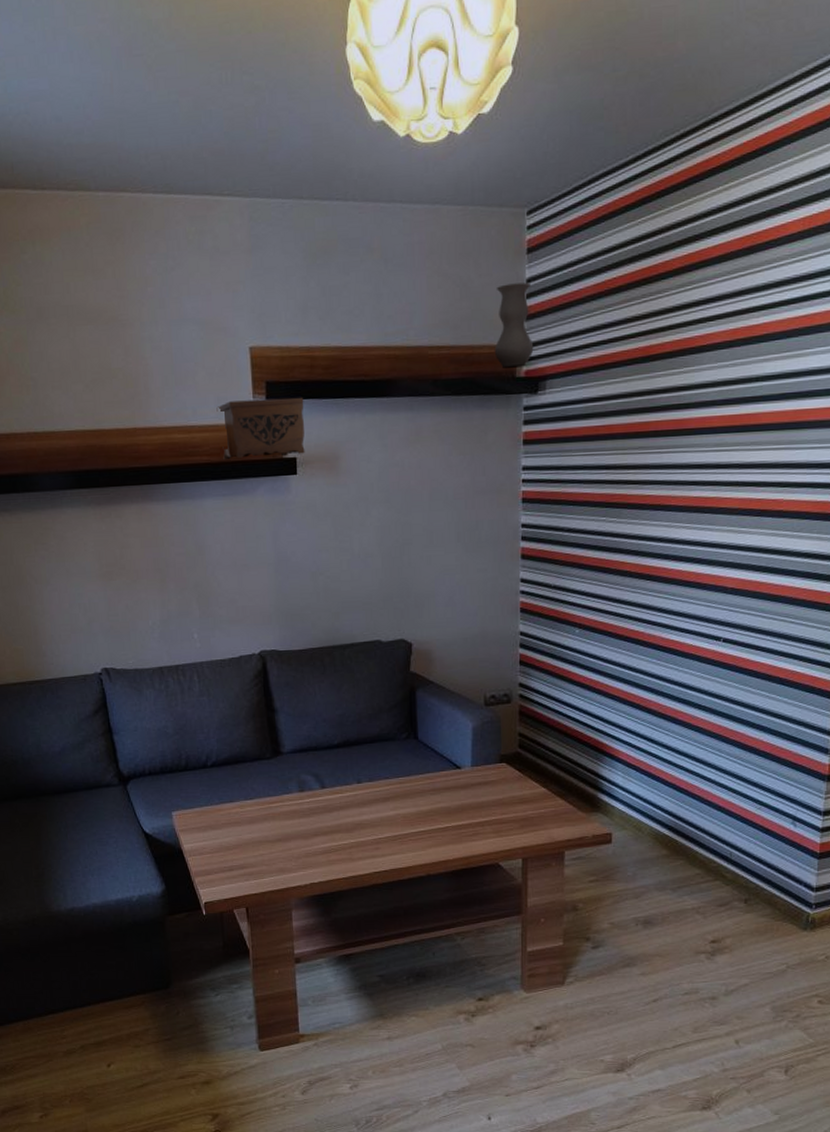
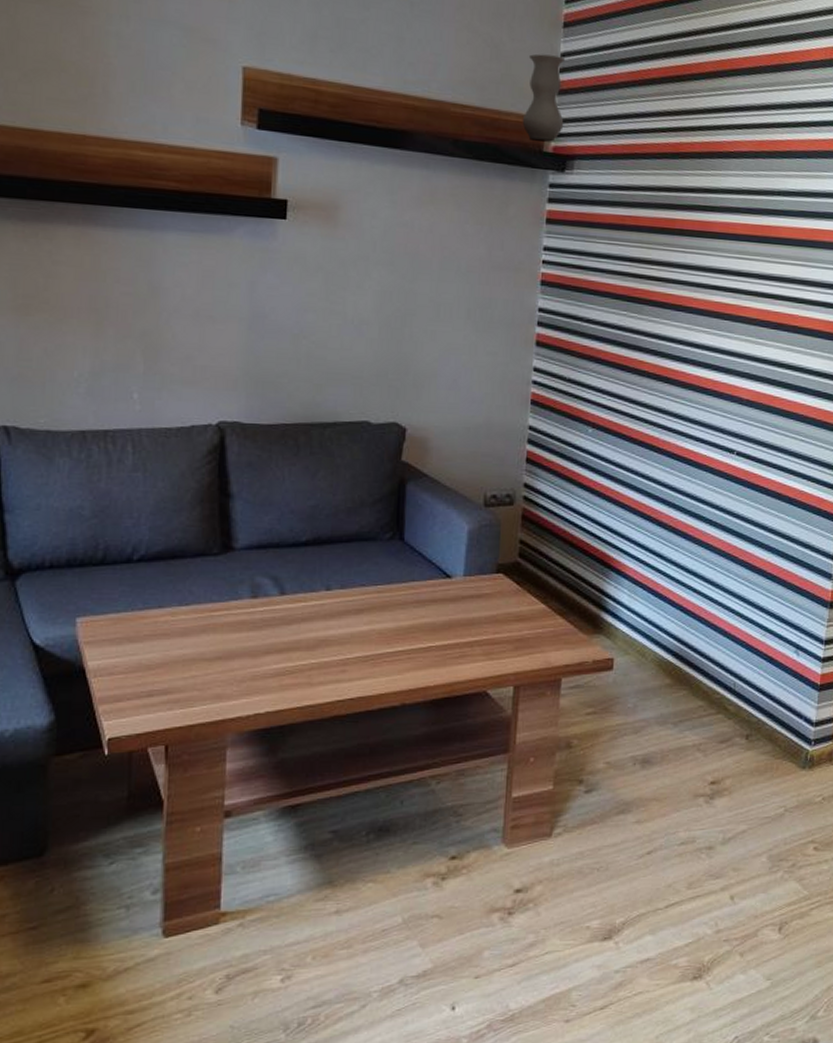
decorative box: present [216,397,305,460] -> none [194,123,303,197]

